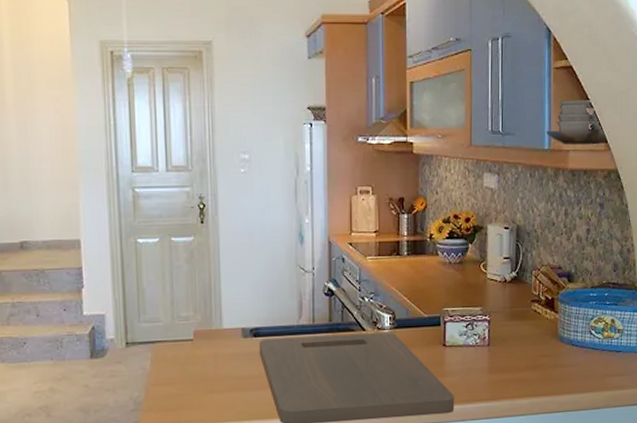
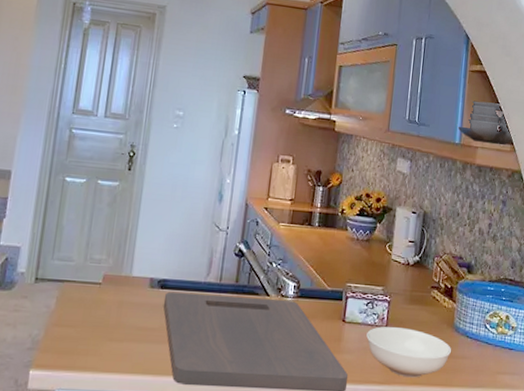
bowl: none [469,344,558,392] -> present [366,326,452,378]

